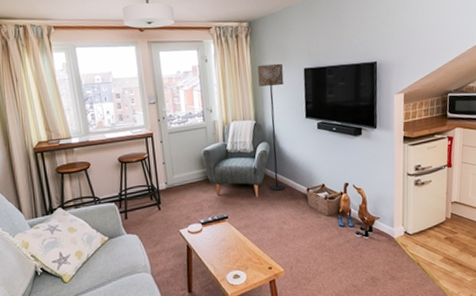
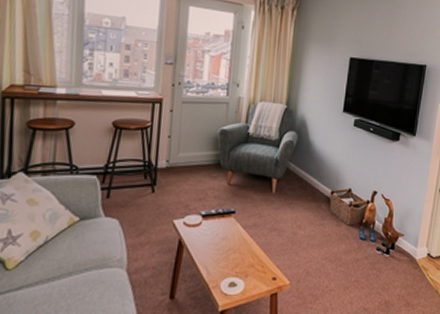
floor lamp: present [257,63,285,191] -> none [288,44,329,189]

